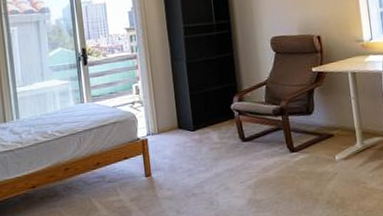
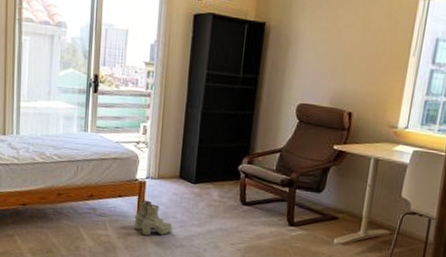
boots: none [143,156,182,193] -> present [134,200,173,236]

